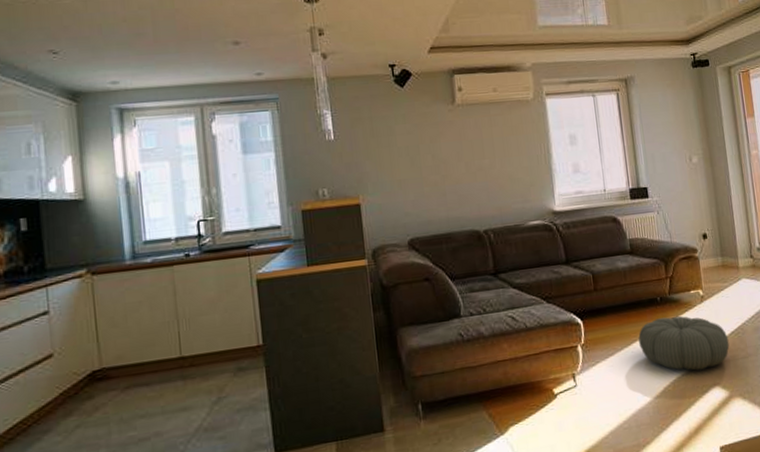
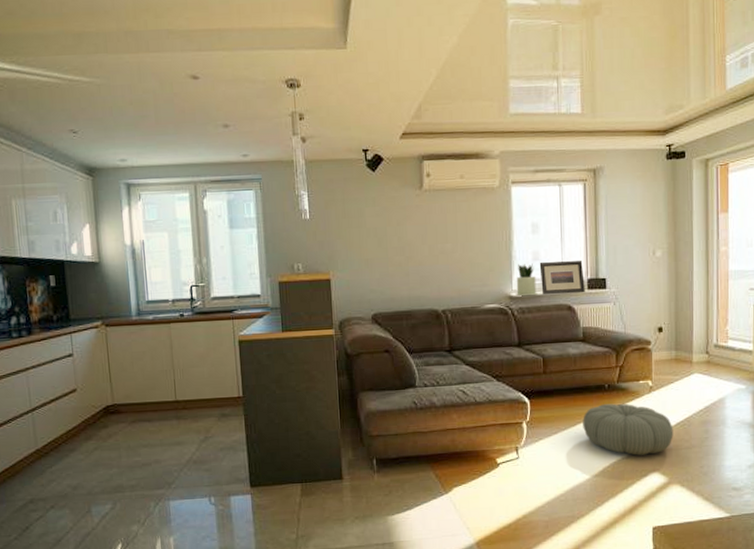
planter: none [558,176,581,211] -> present [515,263,538,297]
picture frame: none [580,171,628,208] -> present [539,261,585,295]

